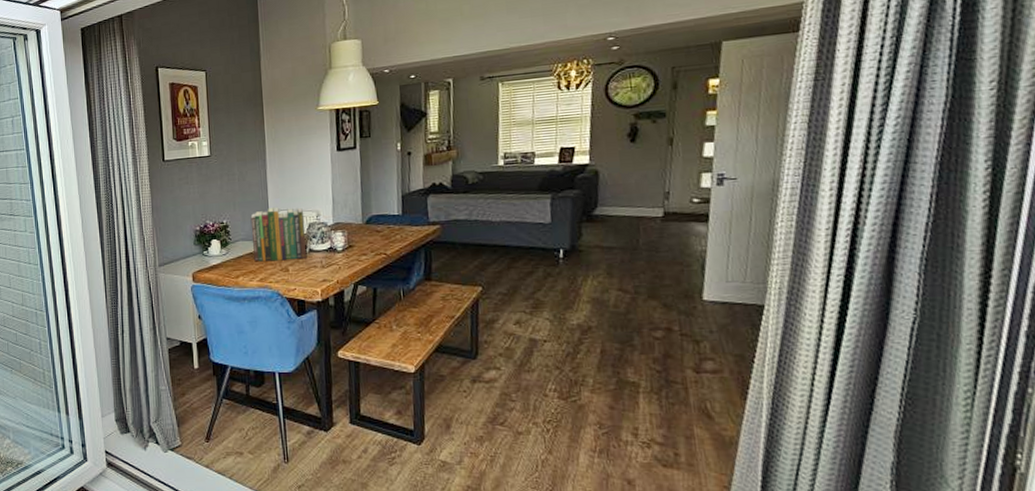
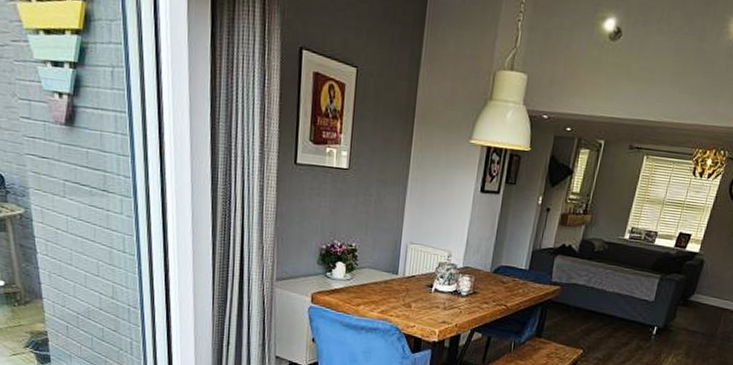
books: present [250,207,307,262] -> none [378,239,436,298]

